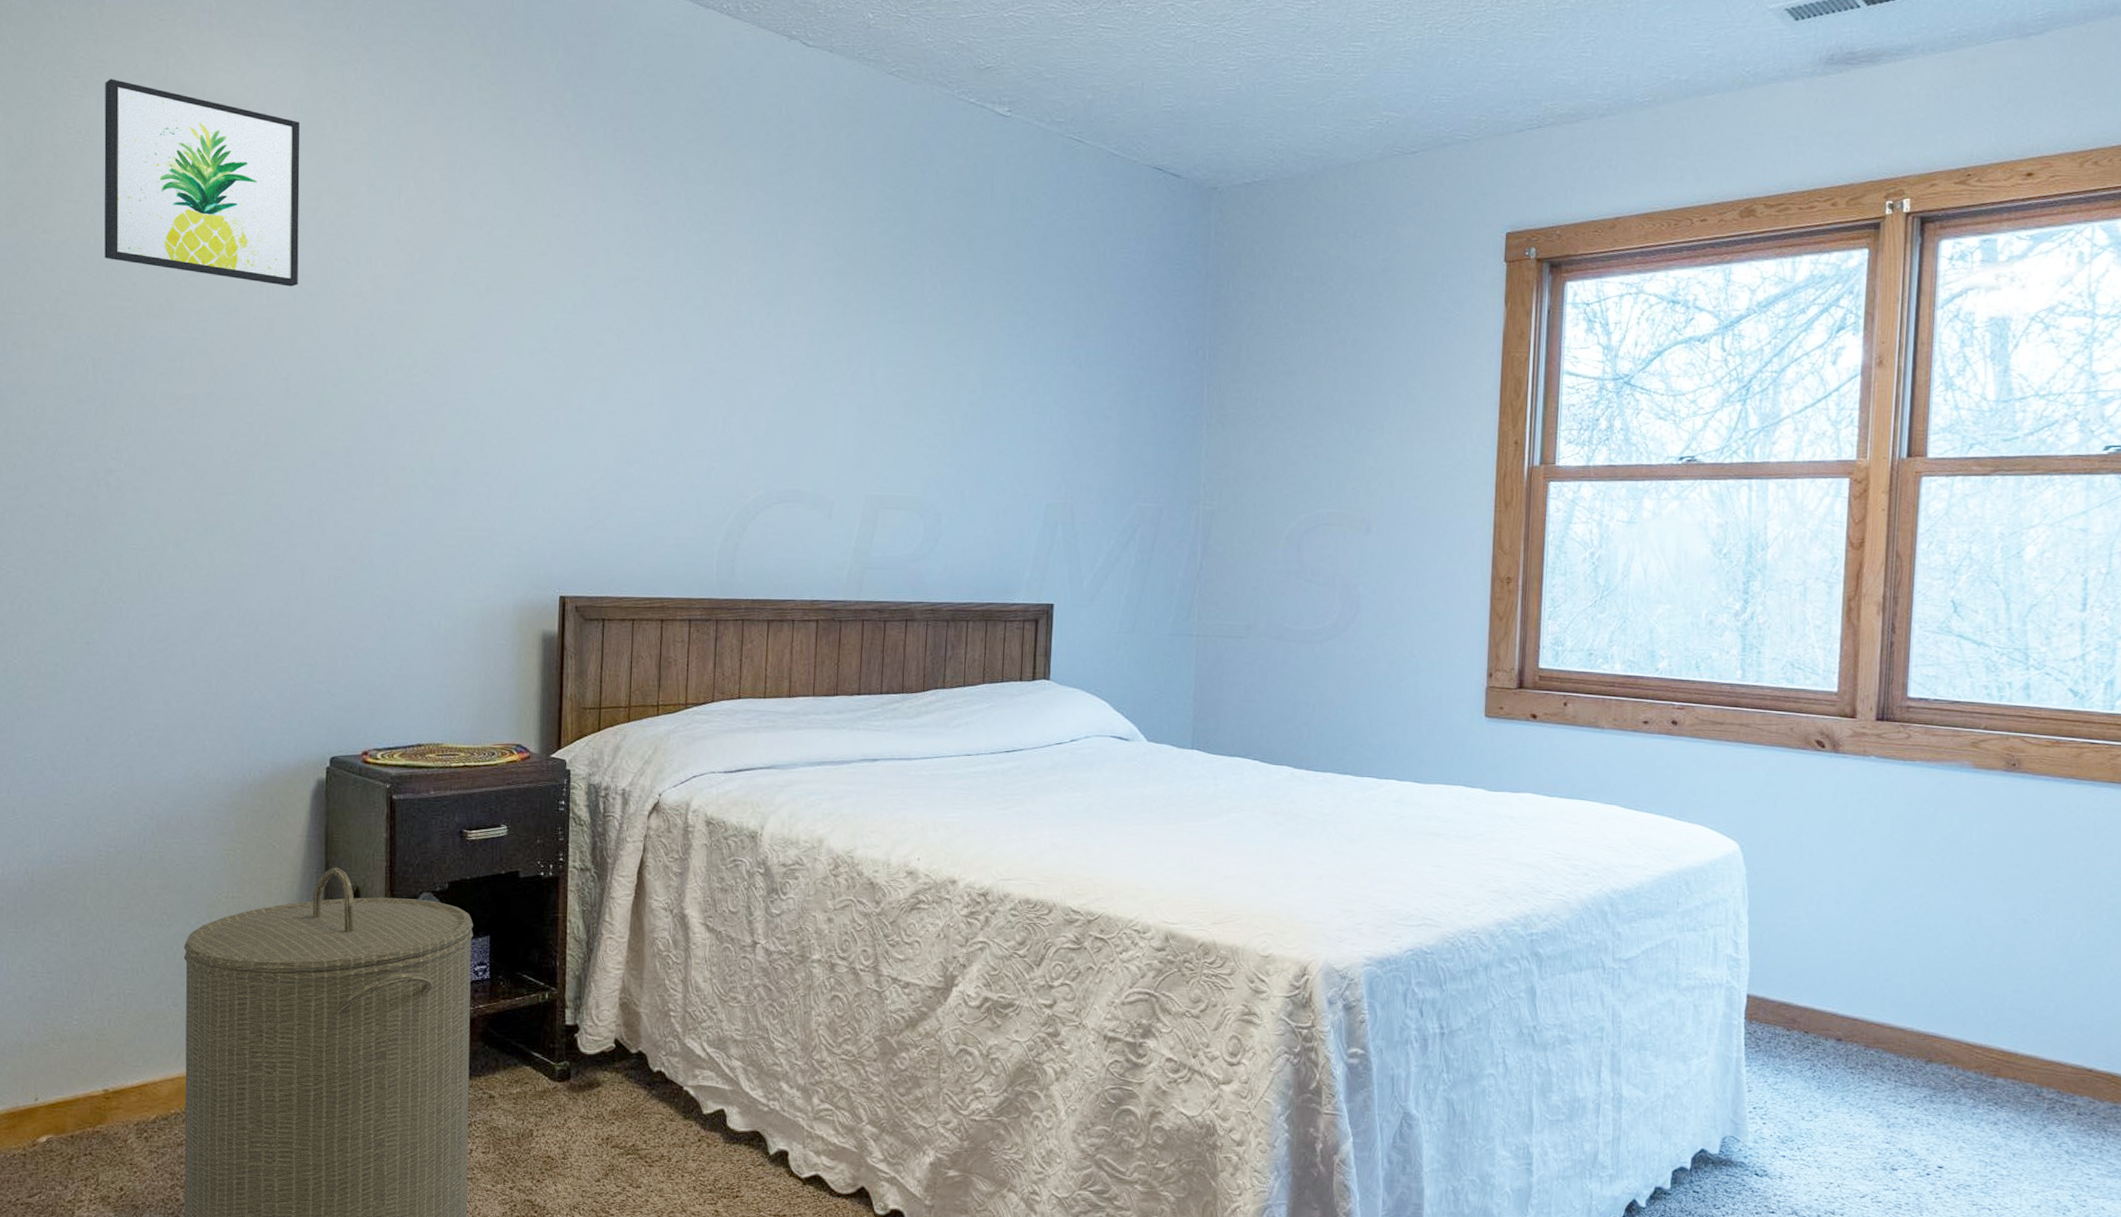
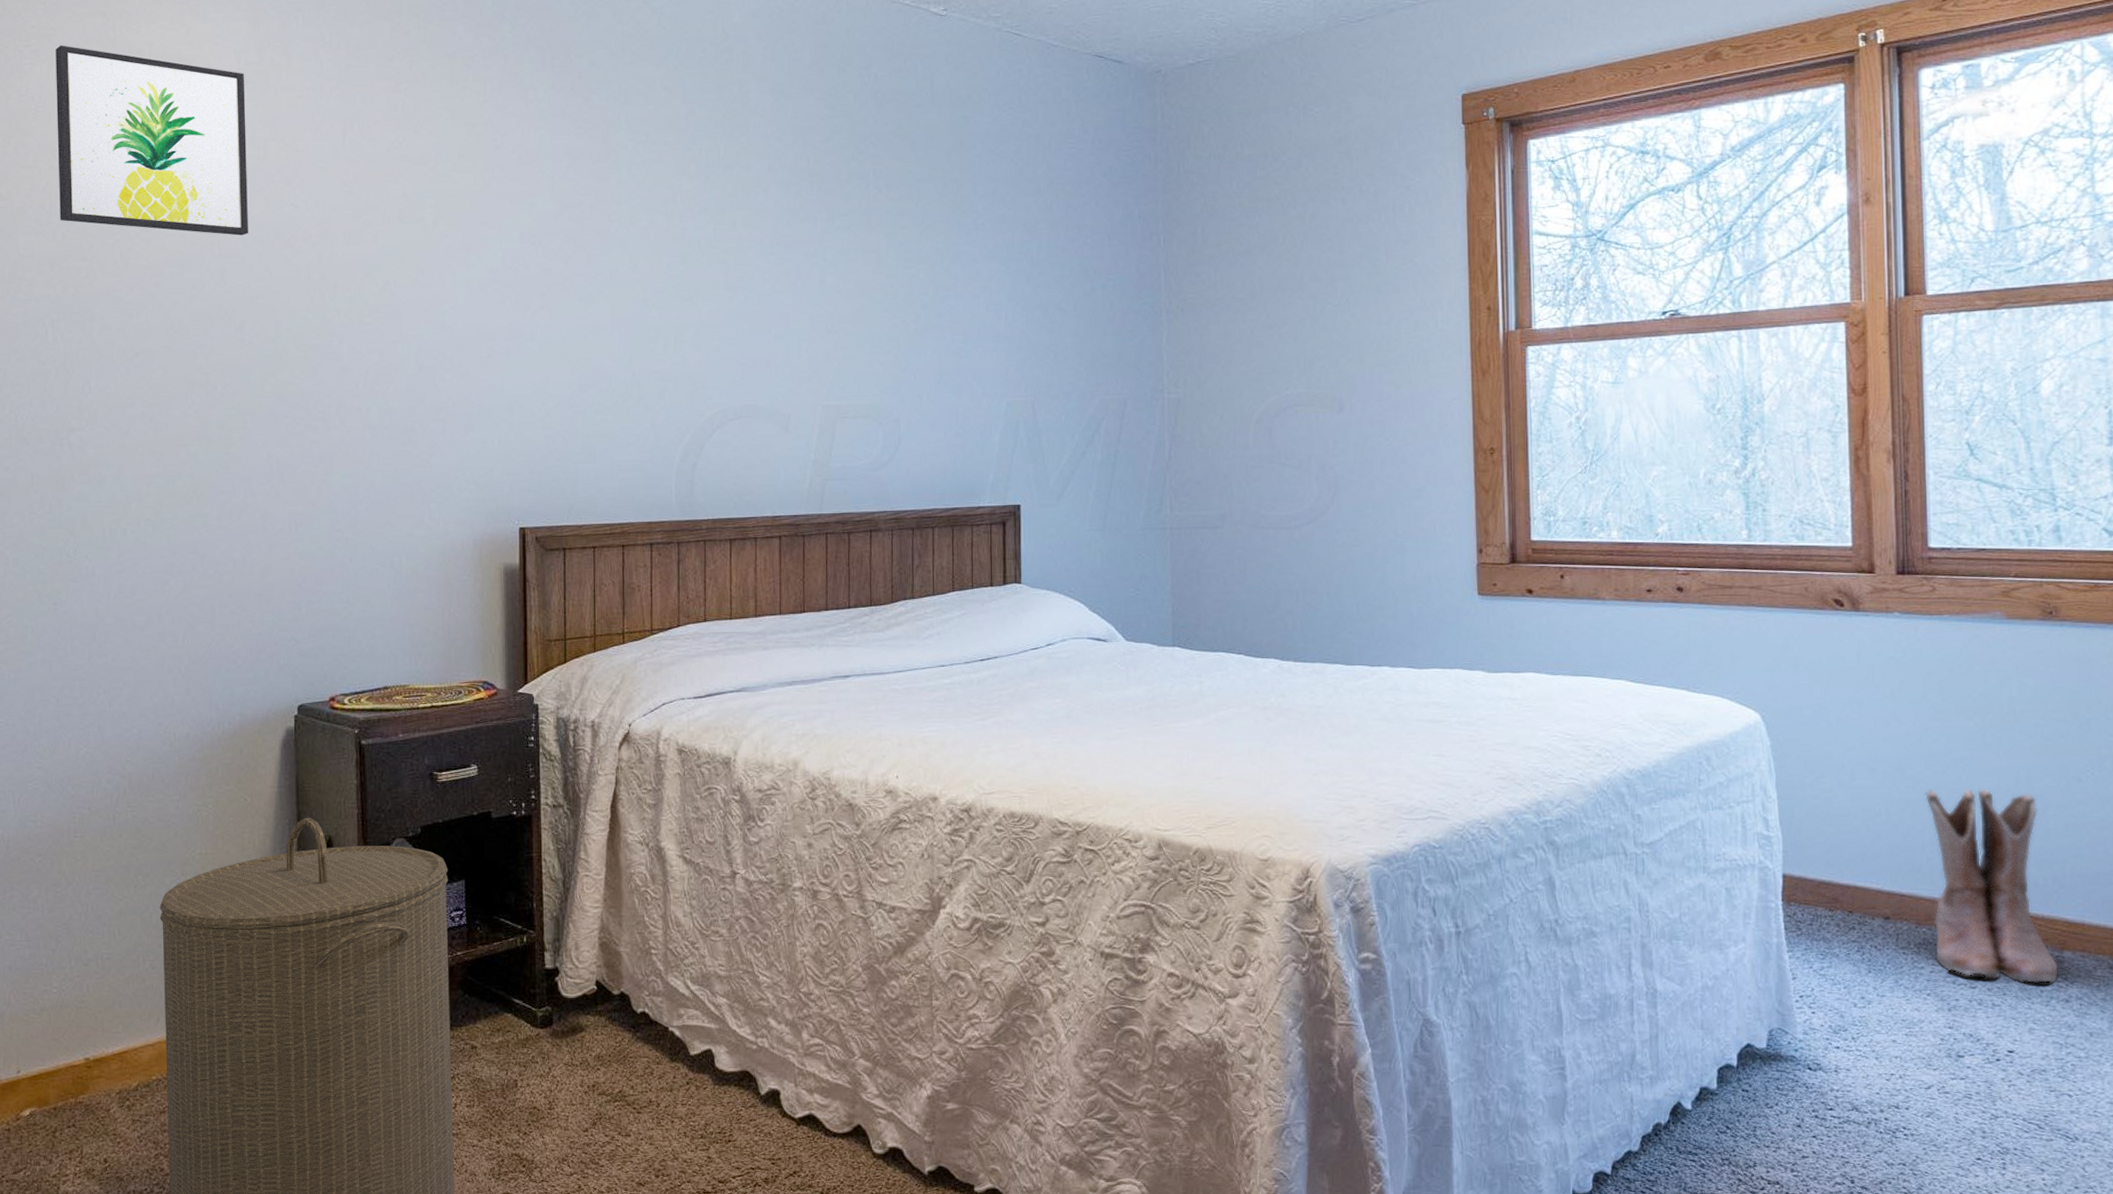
boots: none [1879,922,1990,1108] -> present [1924,788,2058,985]

